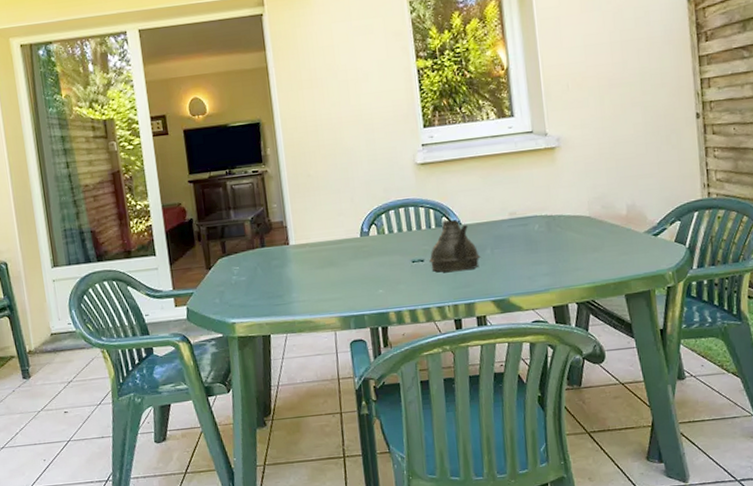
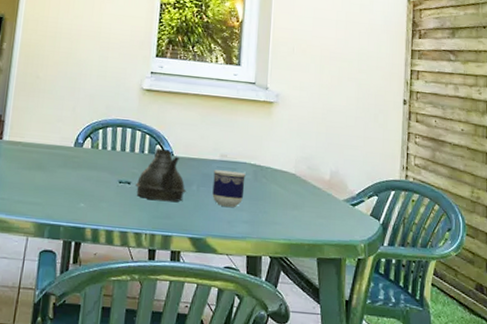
cup: none [505,226,540,264] -> present [212,170,246,207]

